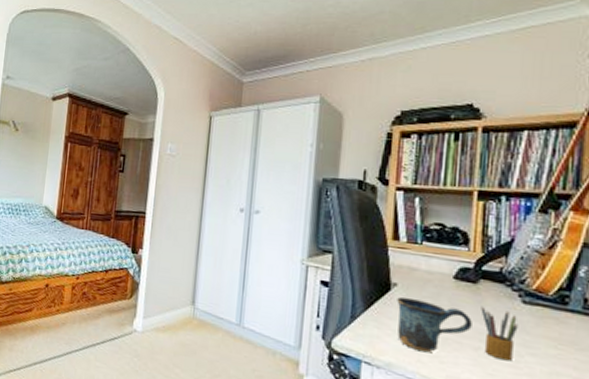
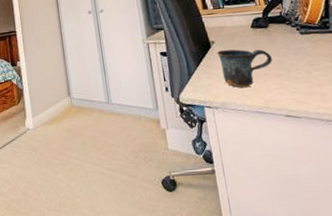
pencil box: present [481,305,519,361] -> none [274,42,305,79]

